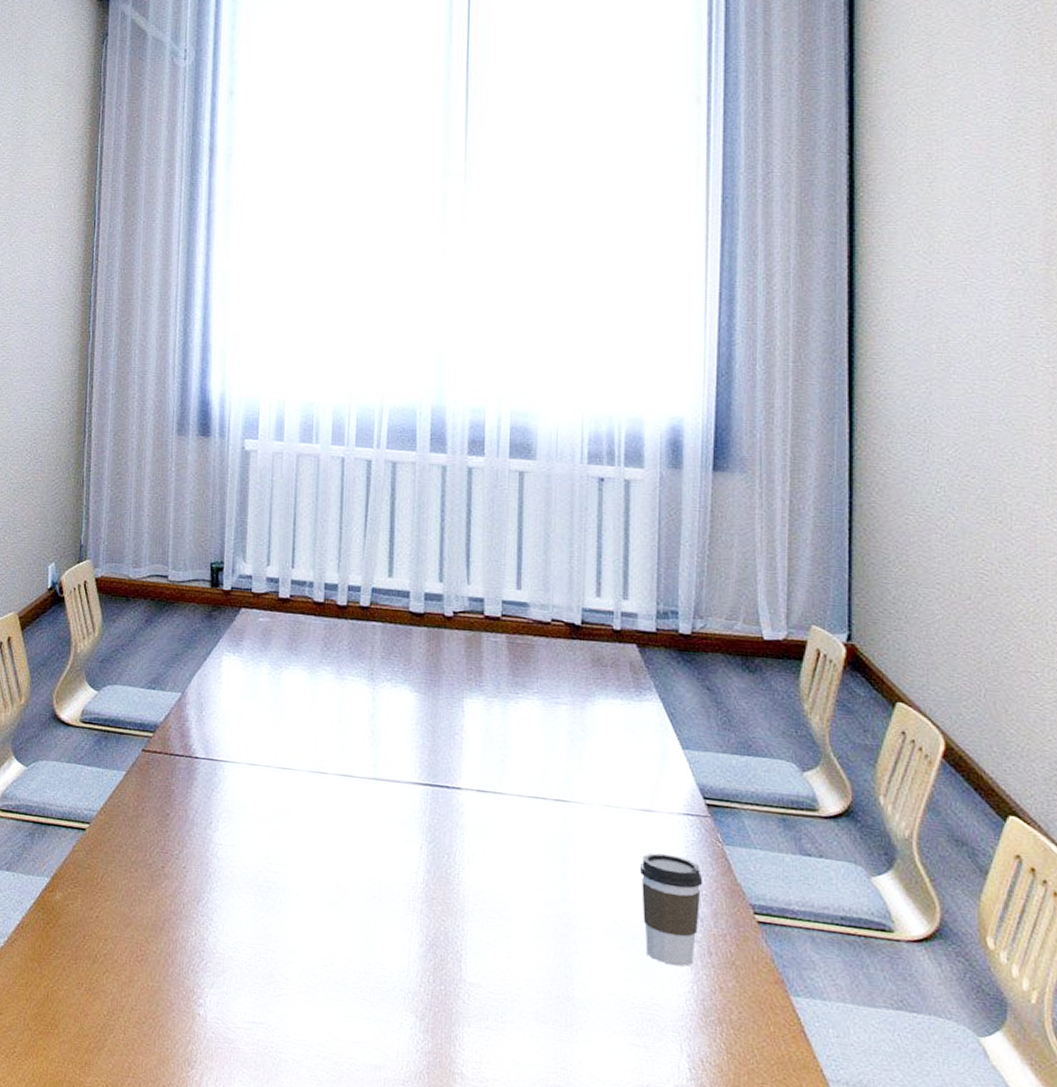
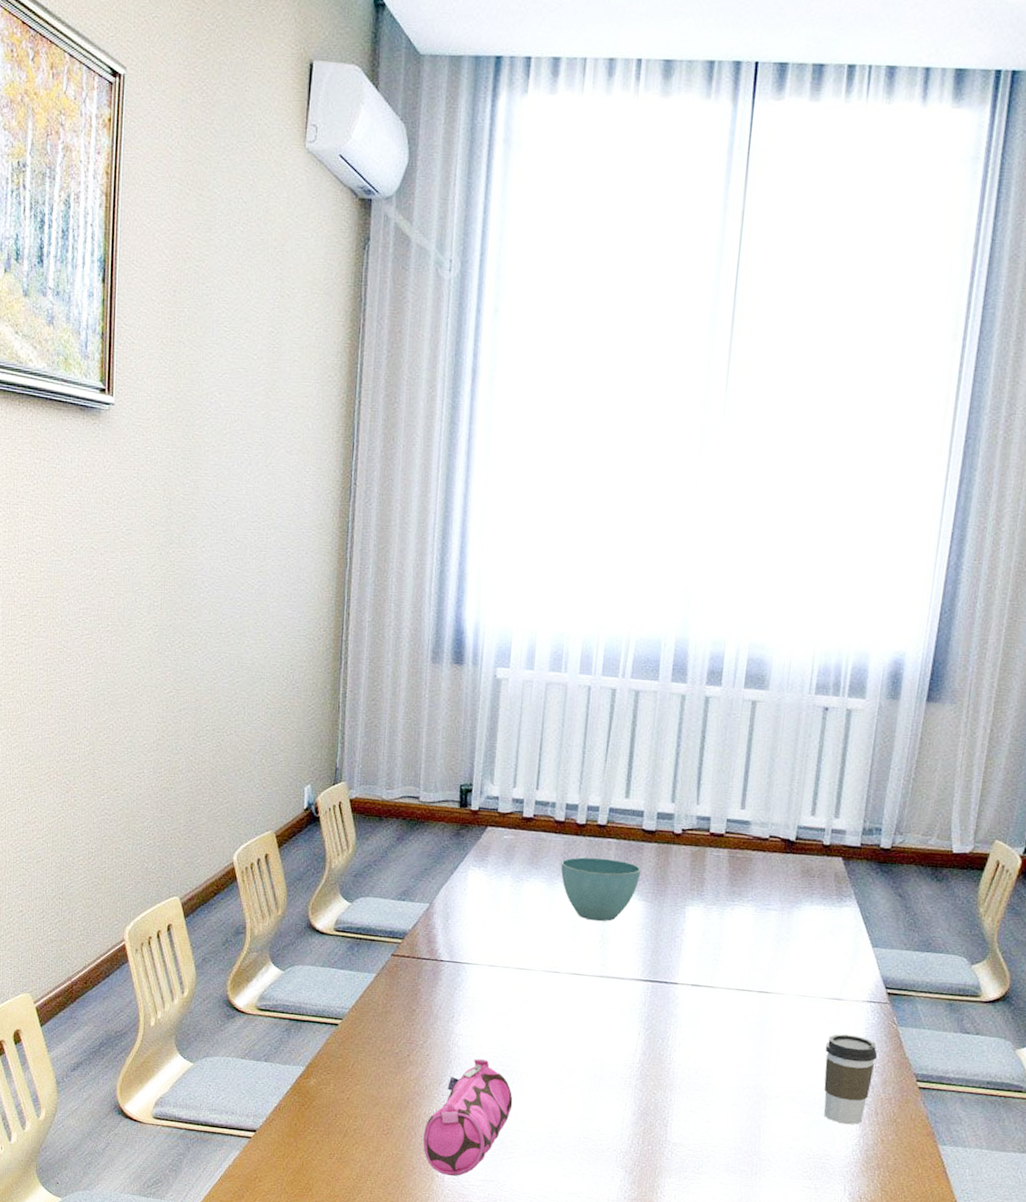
pencil case: none [182,873,282,1016] -> present [423,1058,513,1176]
plant pot: none [322,642,411,716] -> present [560,857,642,922]

